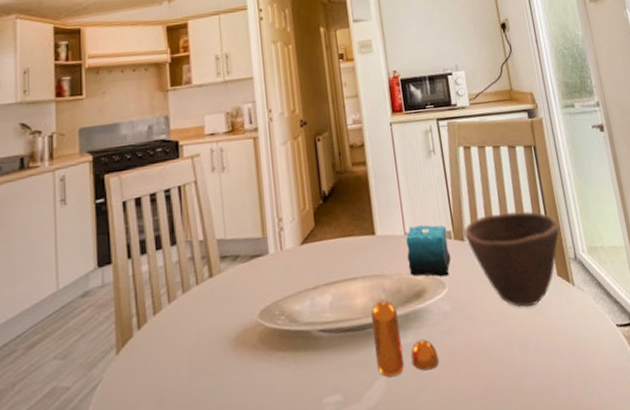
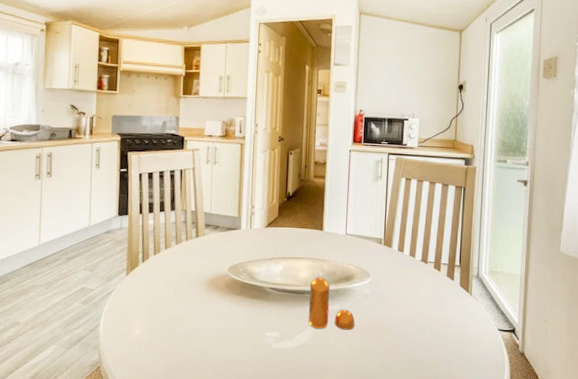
candle: present [406,225,451,277] -> none [344,230,380,270]
bowl: present [464,211,560,308] -> none [392,232,471,303]

